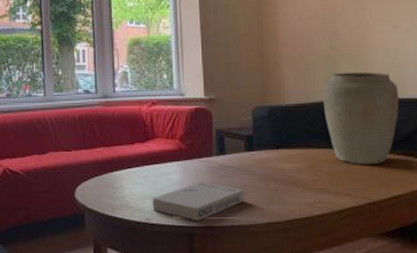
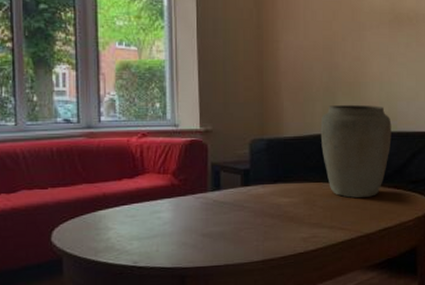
book: present [152,182,245,221] -> none [140,220,240,262]

